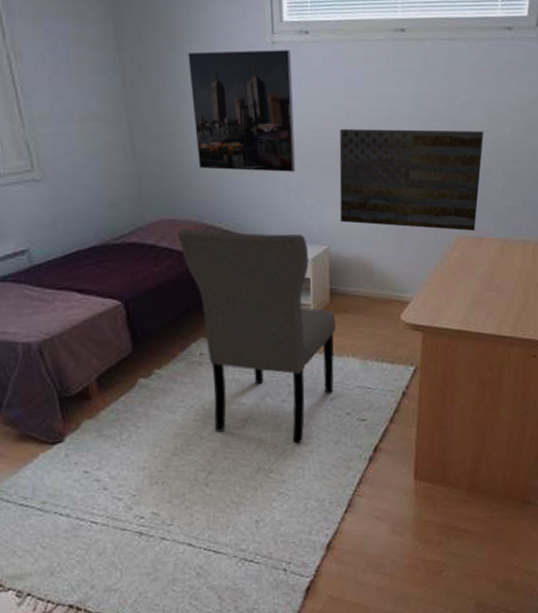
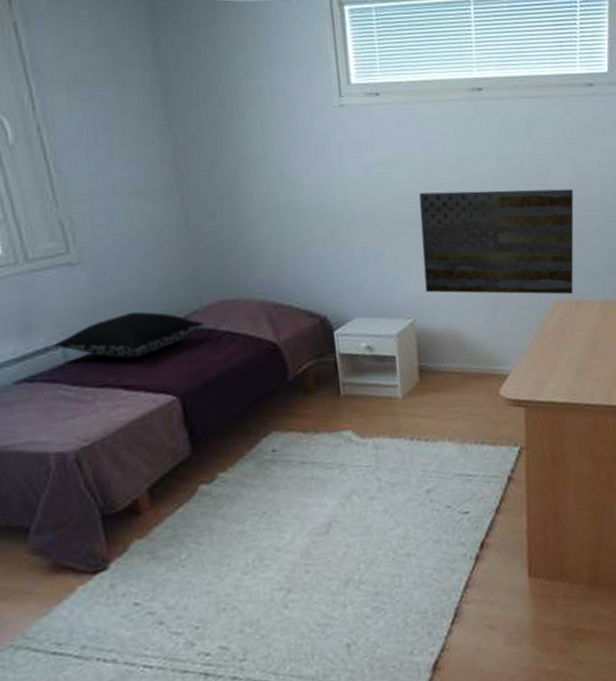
pillow: none [21,225,145,267] -> present [54,311,203,359]
chair: present [178,229,336,444] -> none [241,308,430,547]
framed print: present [188,50,296,172] -> none [247,113,373,243]

